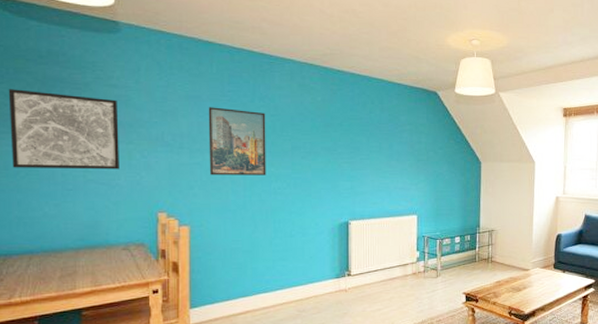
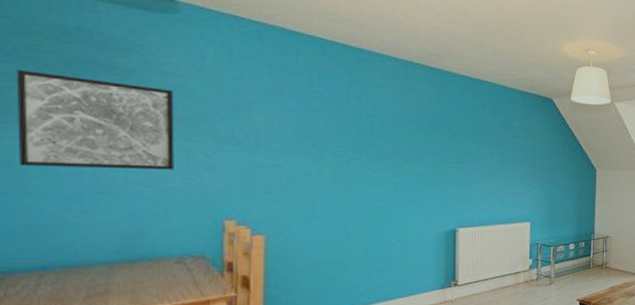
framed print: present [208,107,266,176] -> none [292,103,363,180]

